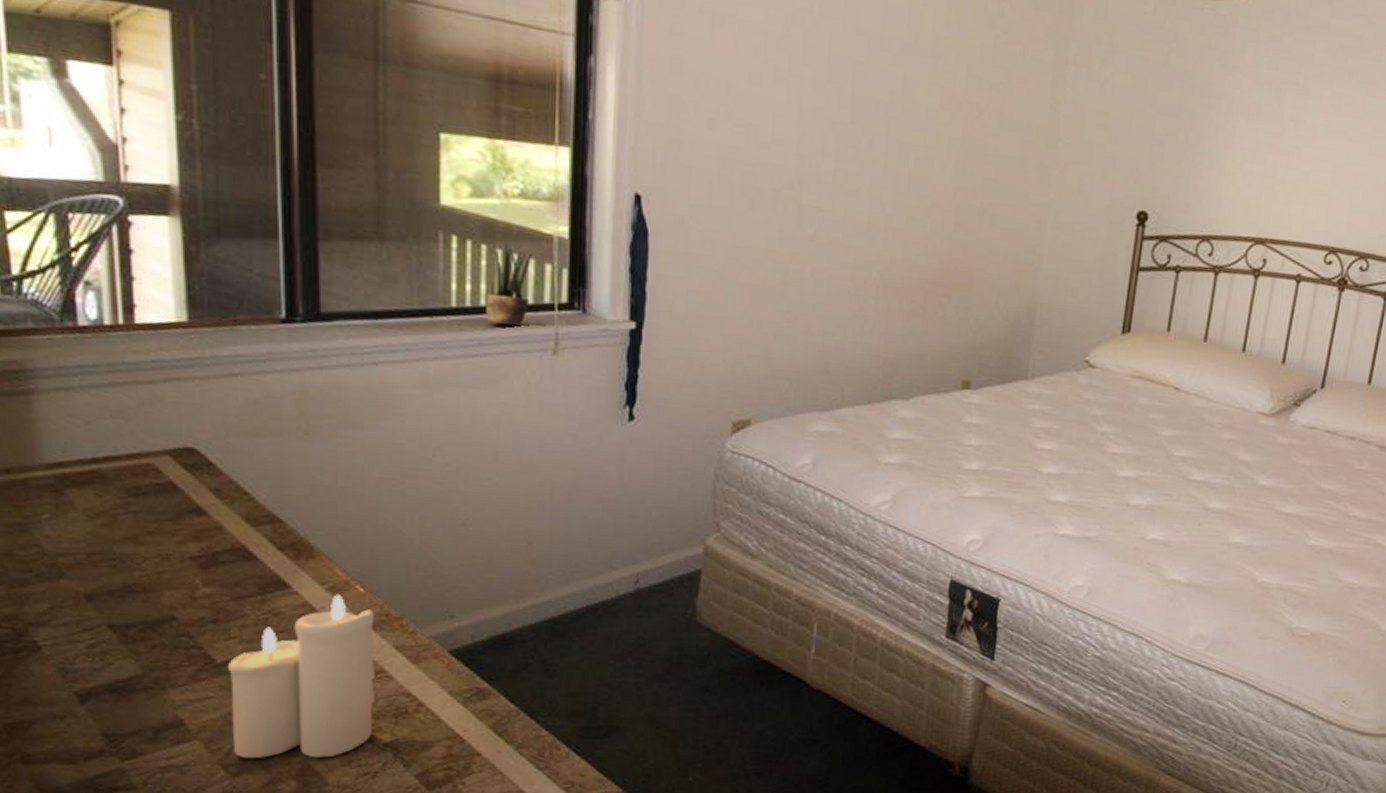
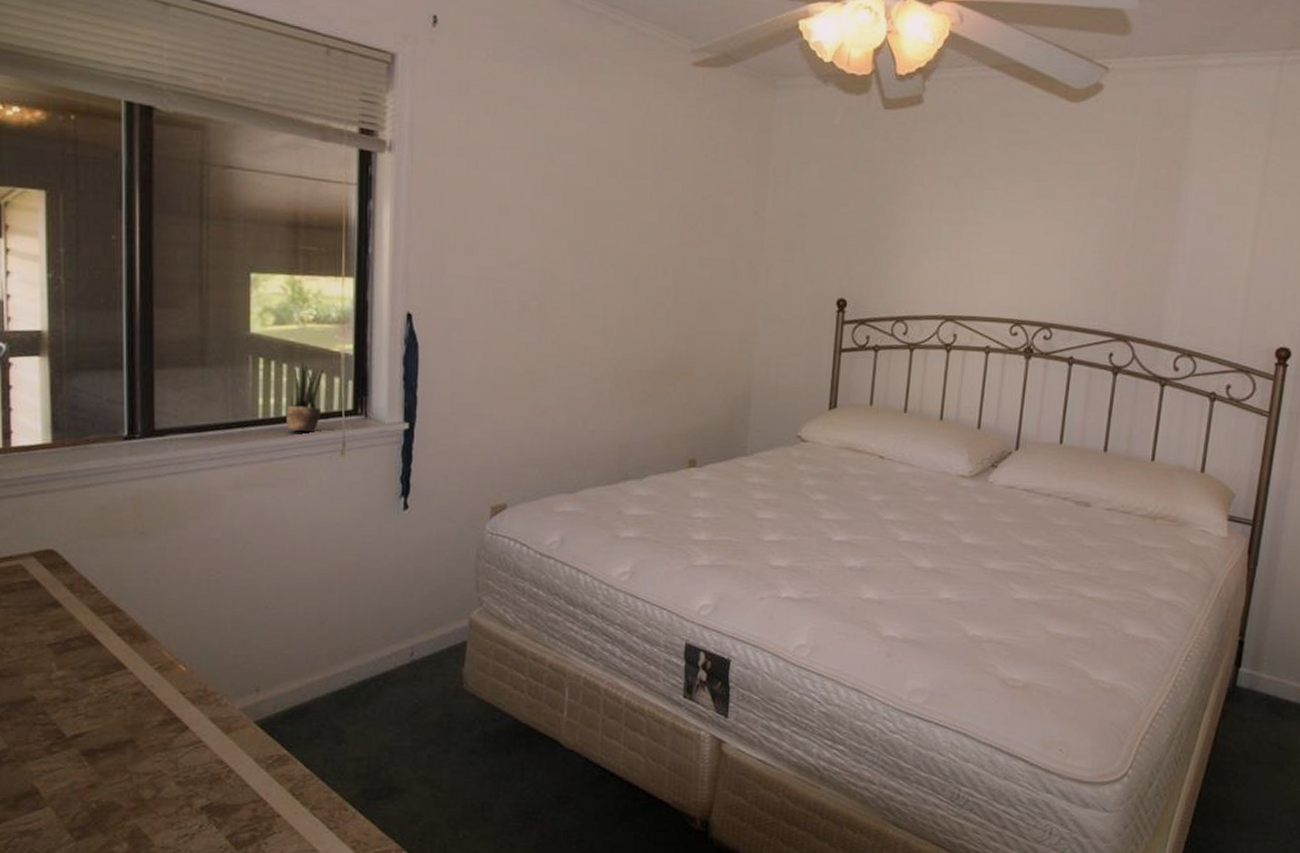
candle: present [227,593,375,759] -> none [74,672,194,823]

